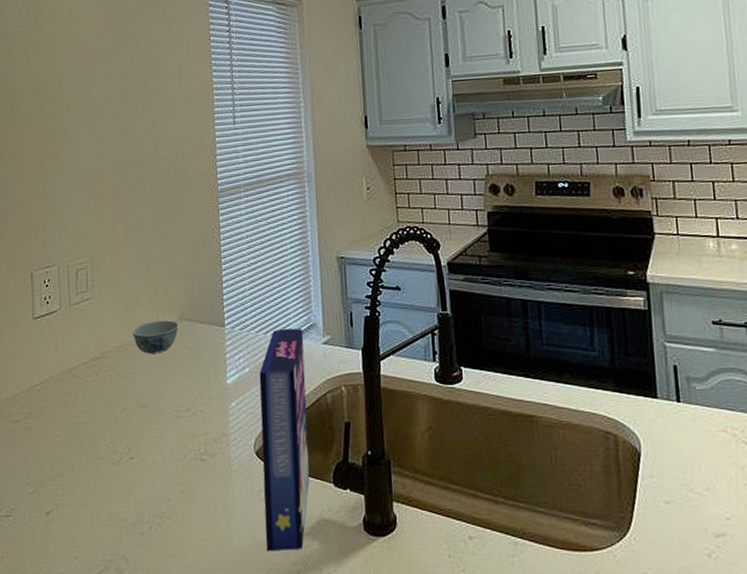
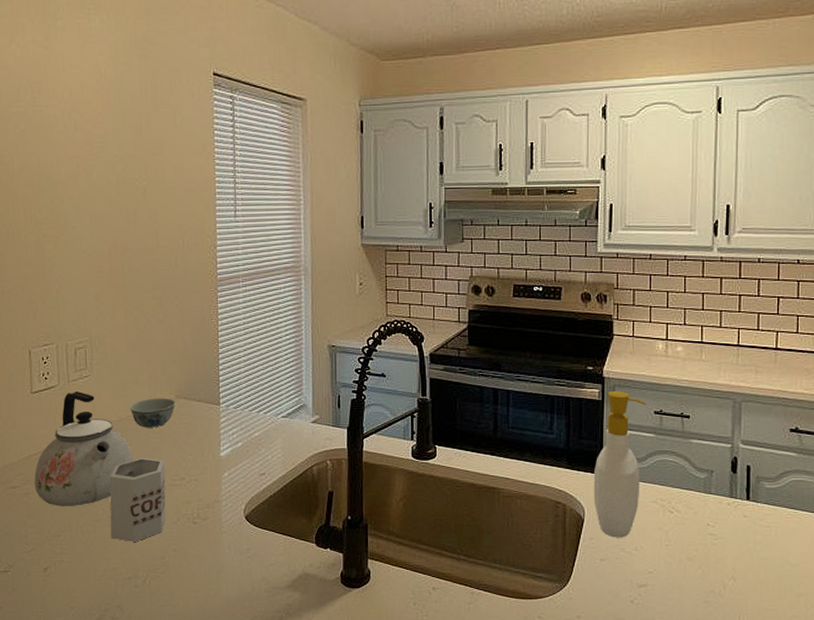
kettle: none [36,316,136,442] -> present [34,392,133,506]
mug: none [112,386,172,482] -> present [109,457,166,542]
cereal box: present [259,328,310,552] -> none [251,408,294,601]
soap bottle: none [647,298,705,475] -> present [593,391,647,538]

